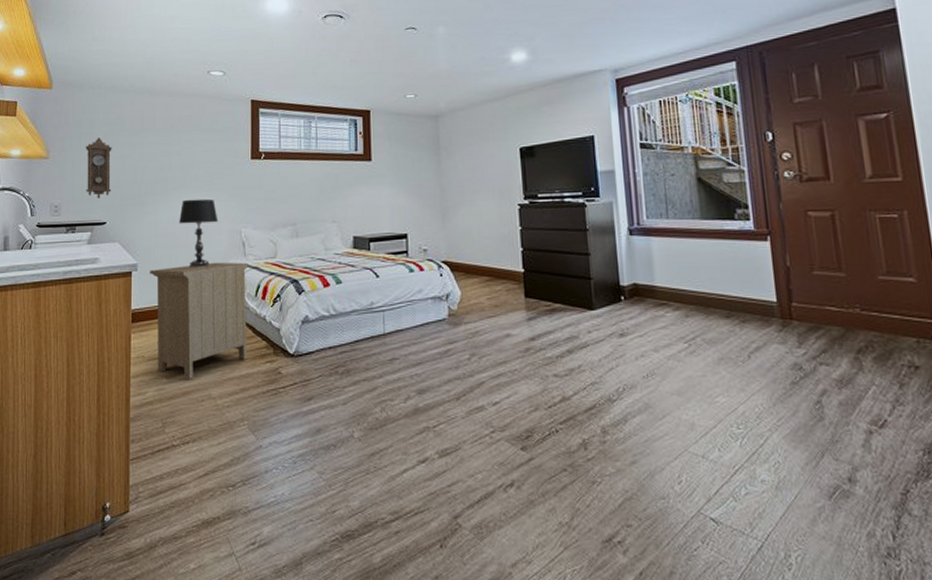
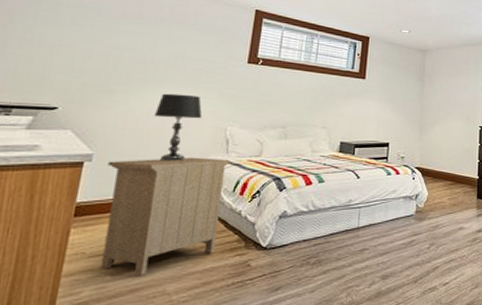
pendulum clock: present [85,138,112,198] -> none [34,18,81,81]

